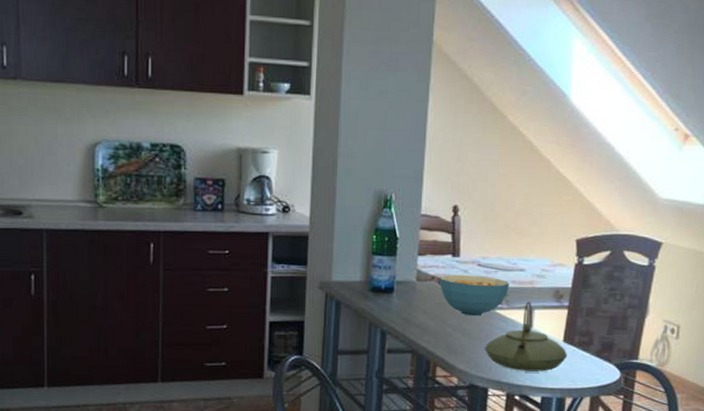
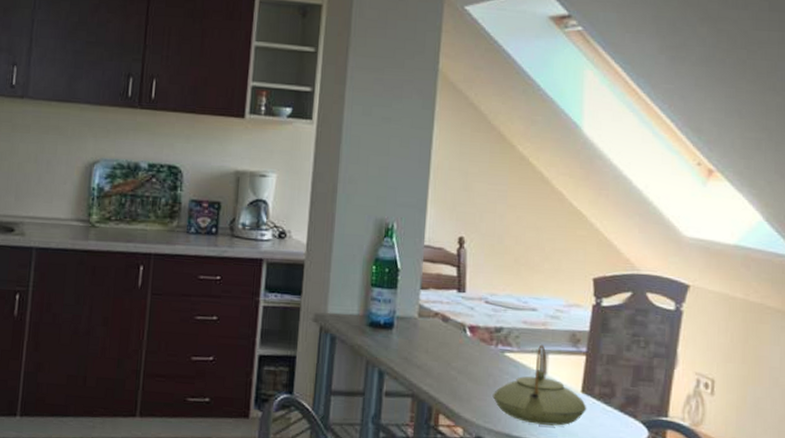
cereal bowl: present [440,274,509,317] -> none [444,311,520,359]

